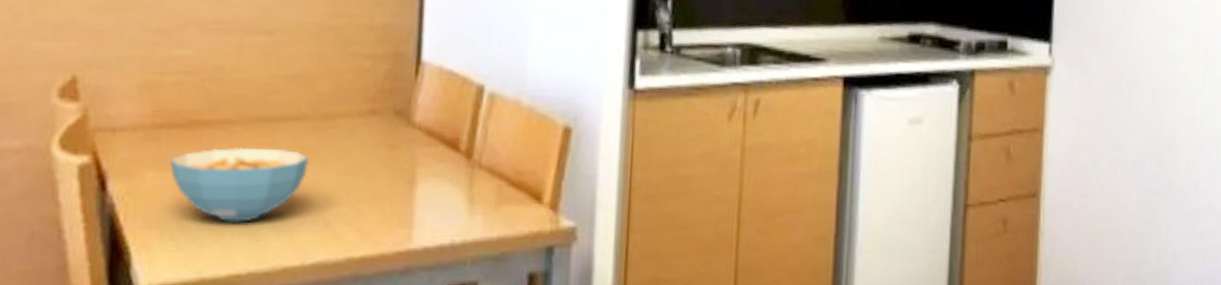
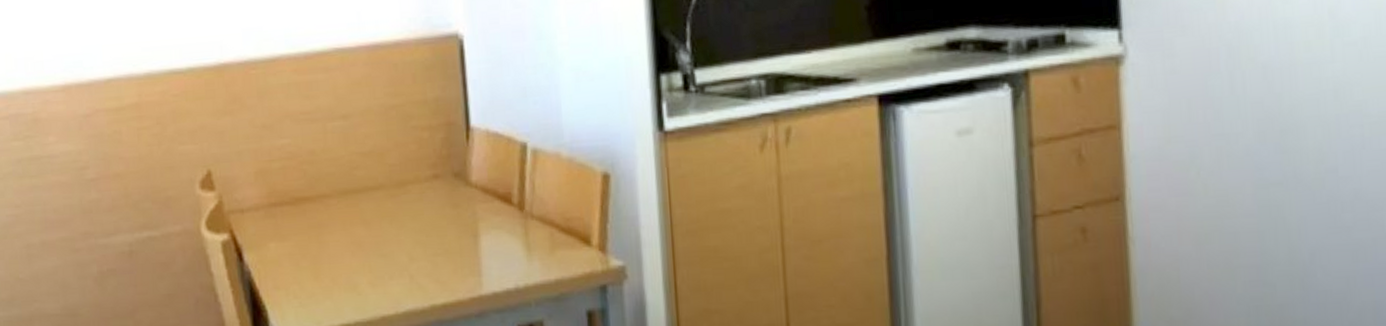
cereal bowl: present [169,147,310,222] -> none [285,215,391,281]

